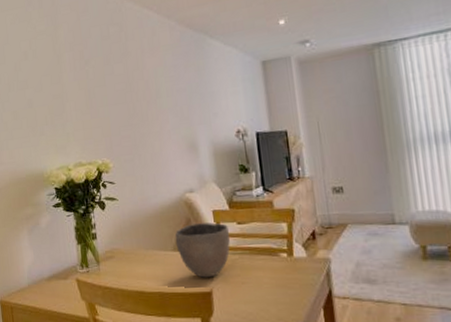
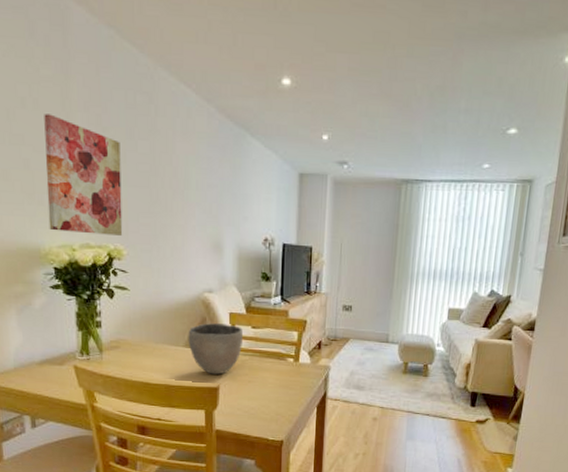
wall art: none [41,59,108,156] -> present [44,114,123,236]

